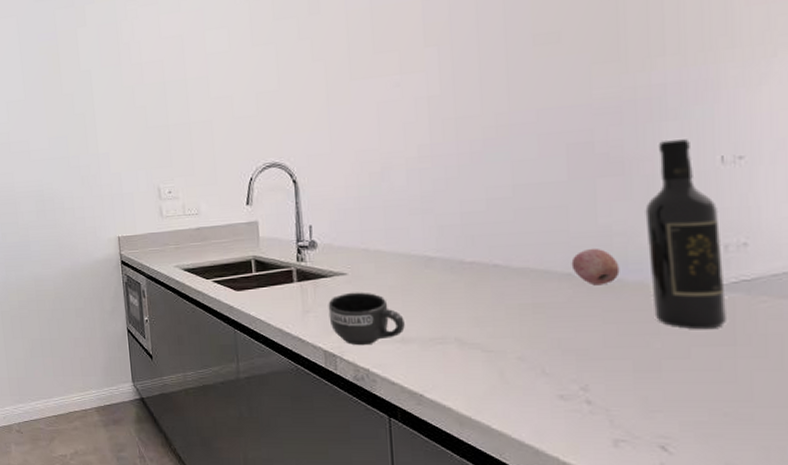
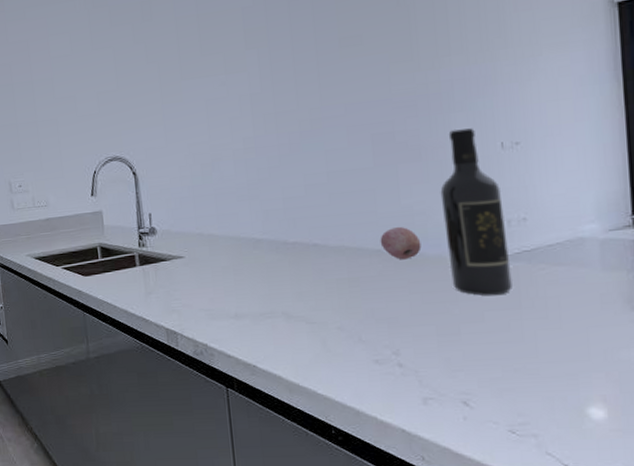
mug: present [328,292,405,346] -> none [168,273,238,323]

